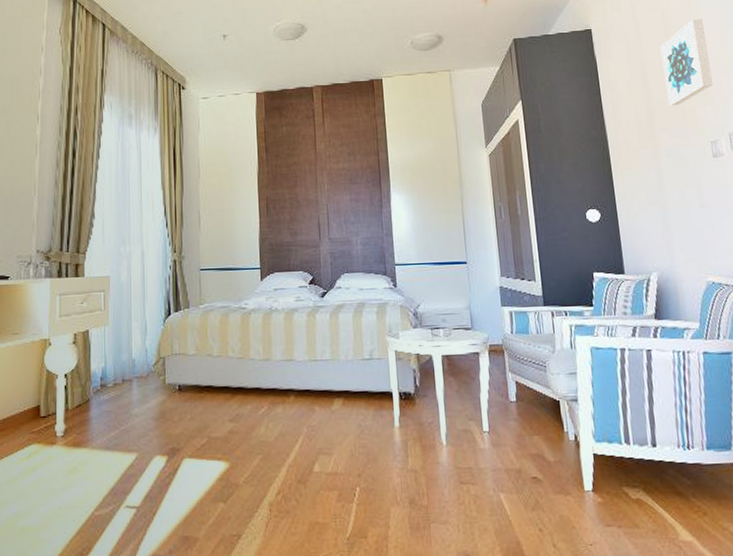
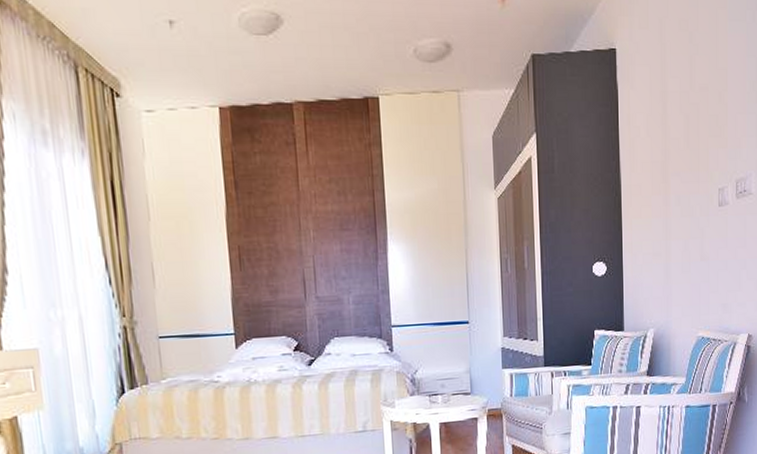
wall art: present [660,19,713,106] -> none [683,44,729,147]

